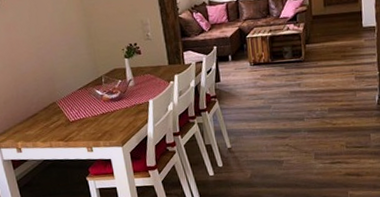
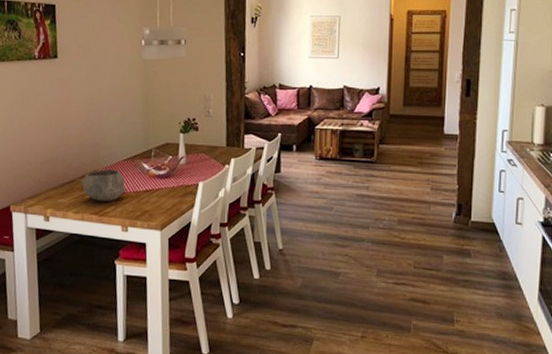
bowl: none [42,99,86,130] -> present [80,169,126,202]

